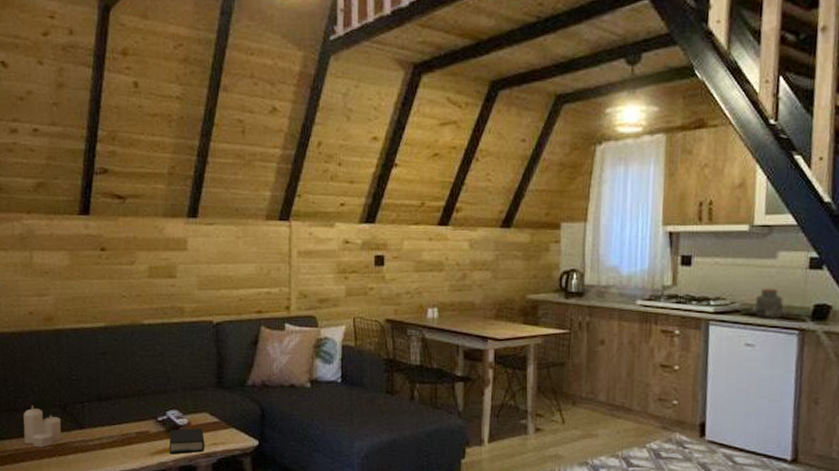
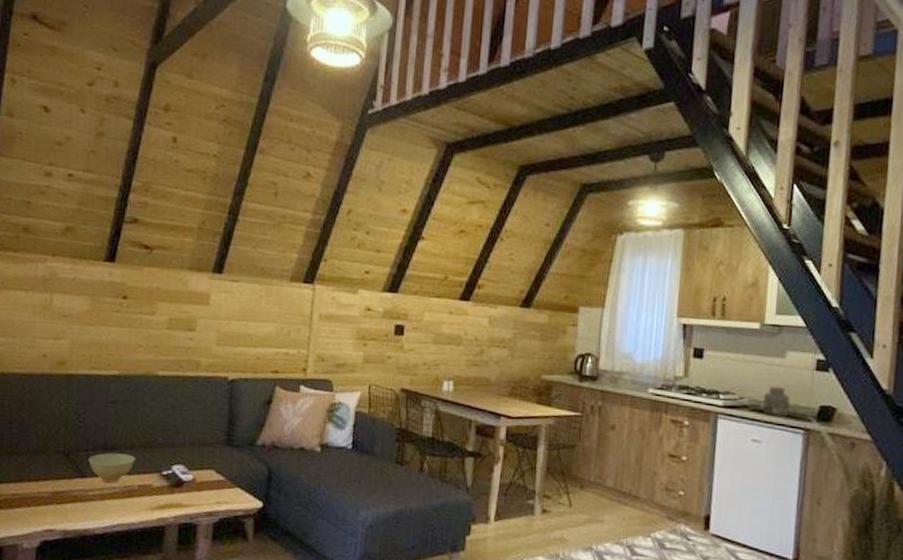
candle: present [23,405,62,448] -> none [22,449,63,494]
bowl: none [85,403,131,432] -> present [88,453,136,483]
book: present [169,428,205,454] -> none [170,484,208,511]

